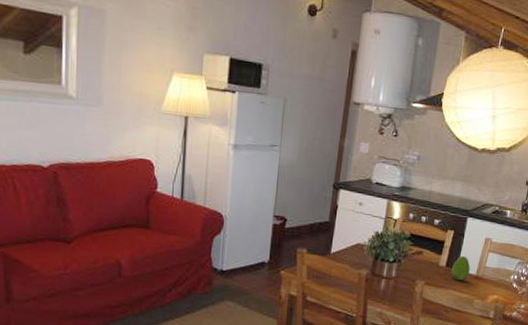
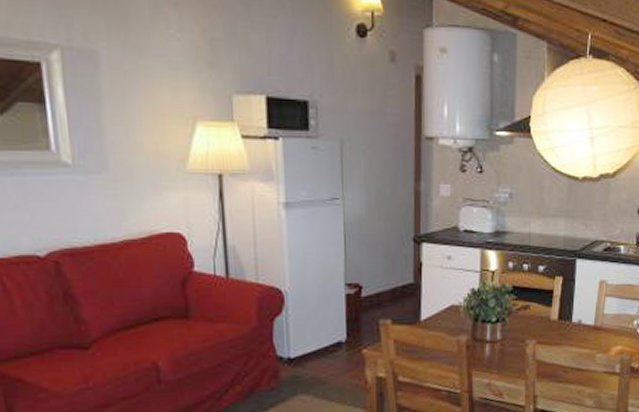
fruit: present [451,256,471,281] -> none [565,305,587,335]

